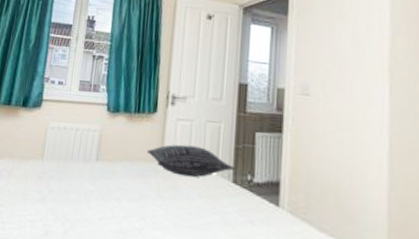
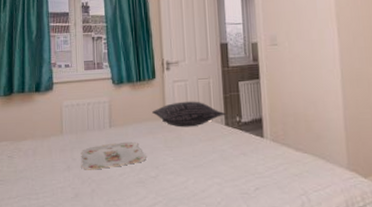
serving tray: none [57,178,134,209] -> present [81,141,147,170]

